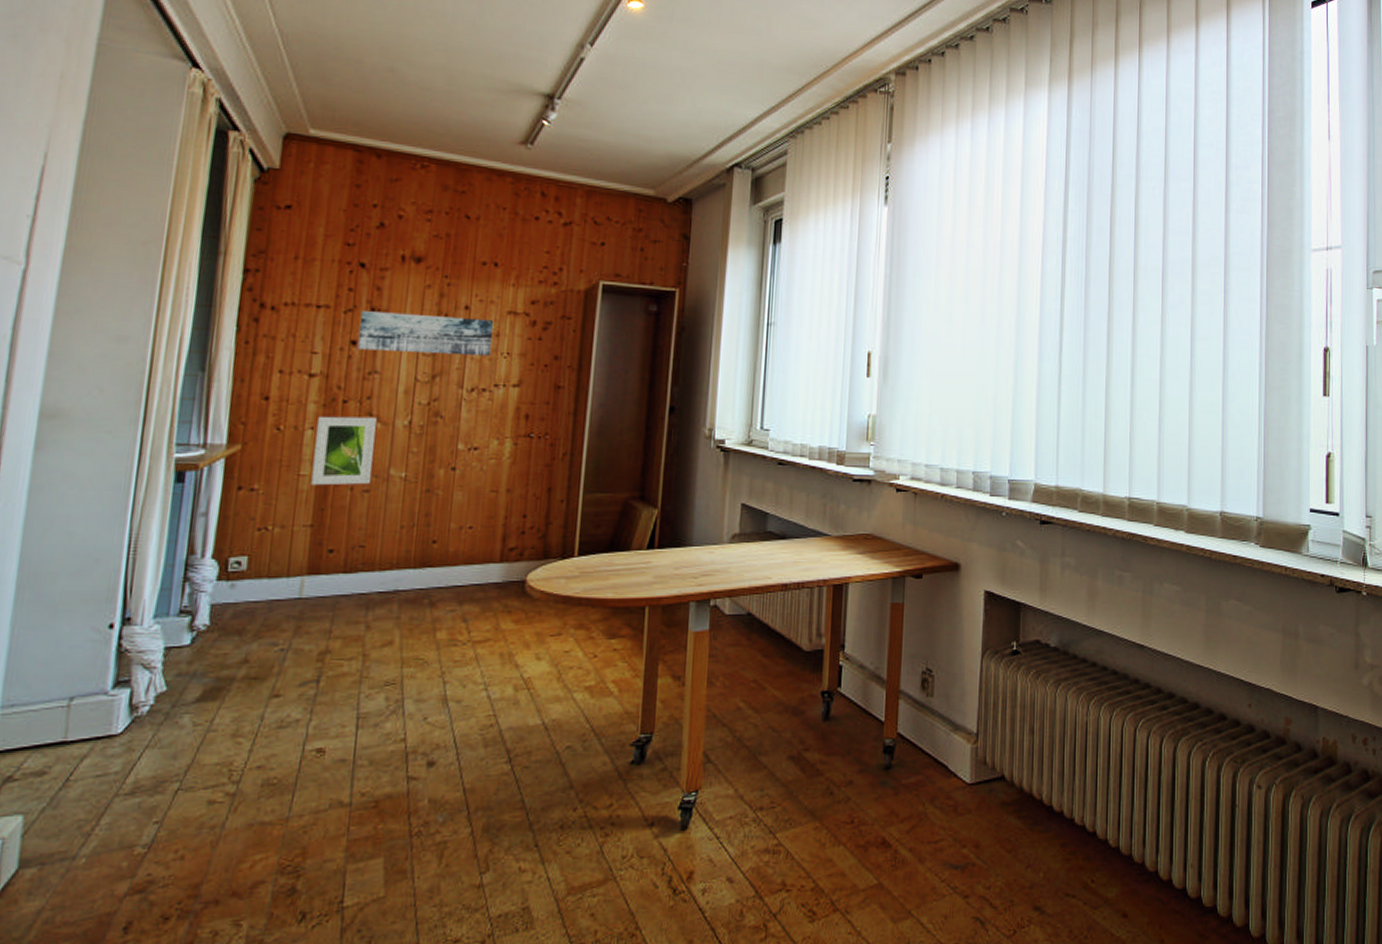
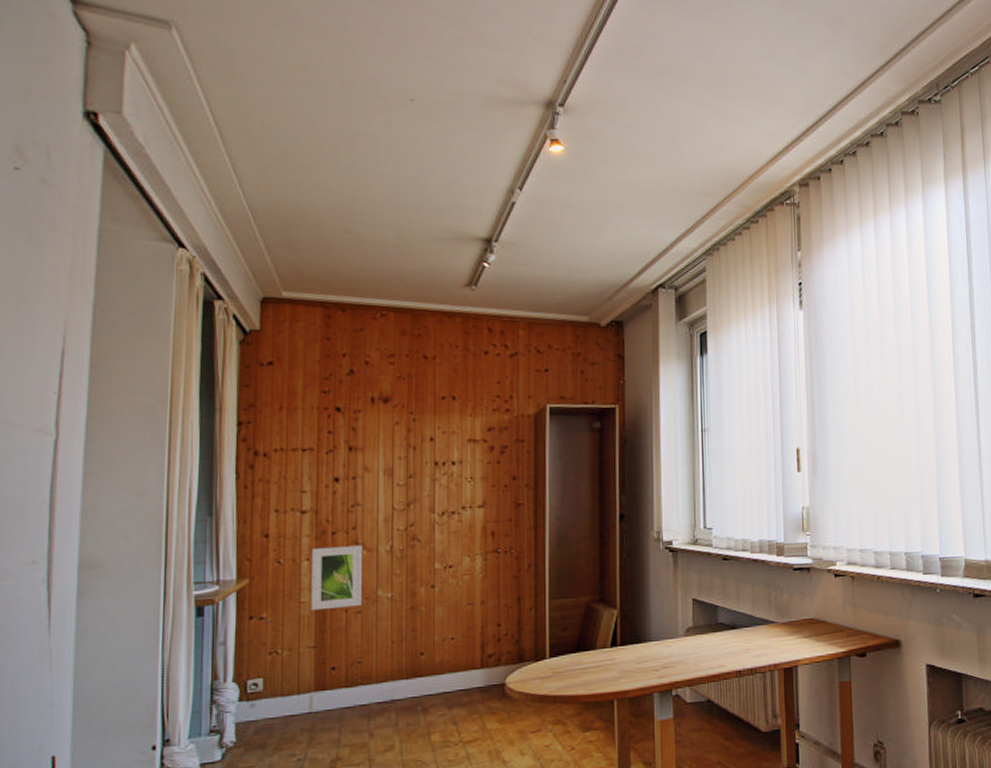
wall art: present [357,311,494,356] -> none [340,448,457,485]

